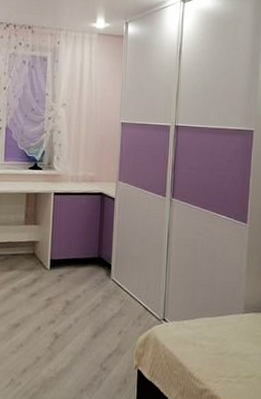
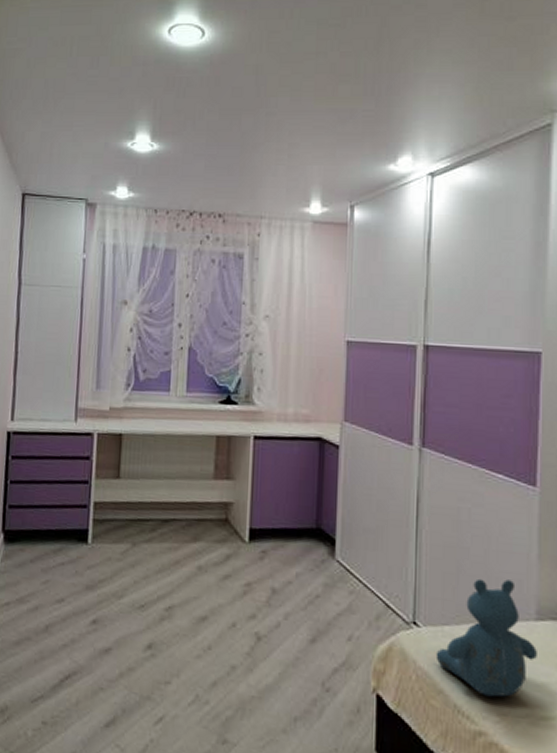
teddy bear: none [178,287,243,366] -> present [435,578,537,698]

